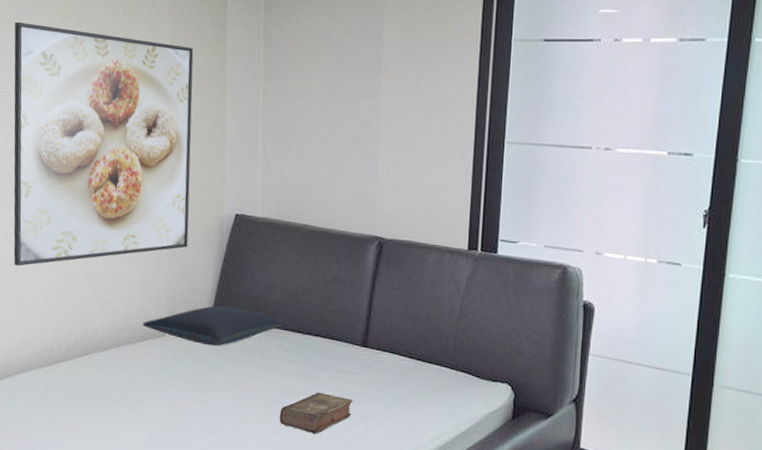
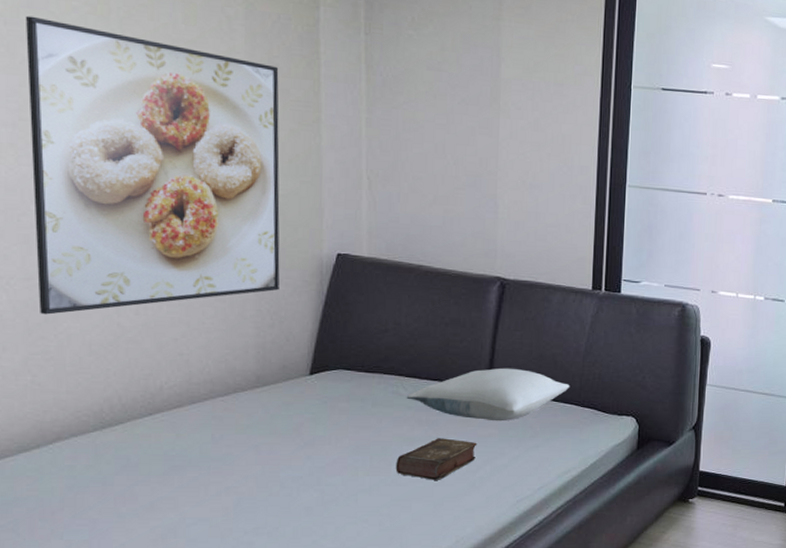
pillow: present [143,306,283,346] -> none [224,353,397,397]
pillow: none [290,326,444,381] -> present [406,368,570,422]

